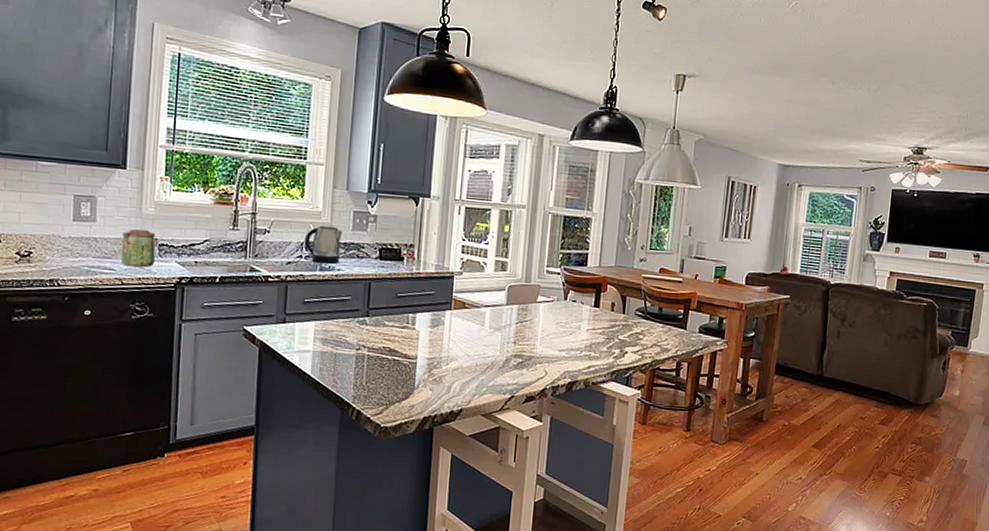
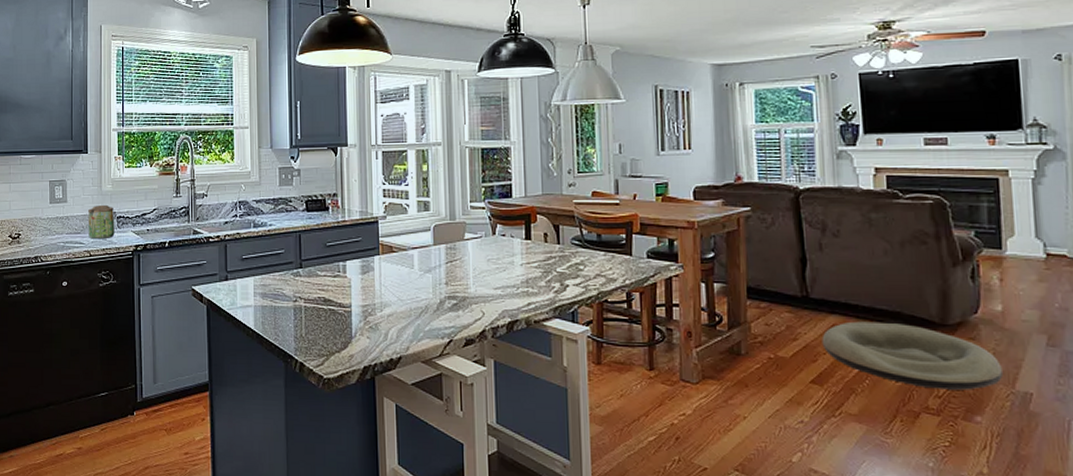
kettle: present [305,225,343,265] -> none [238,183,271,221]
dog bed: none [826,398,951,457] -> present [821,321,1004,390]

